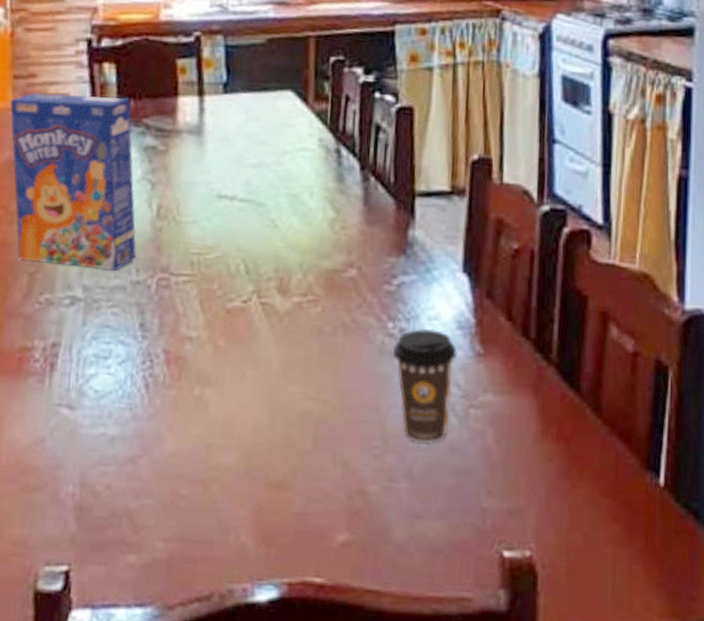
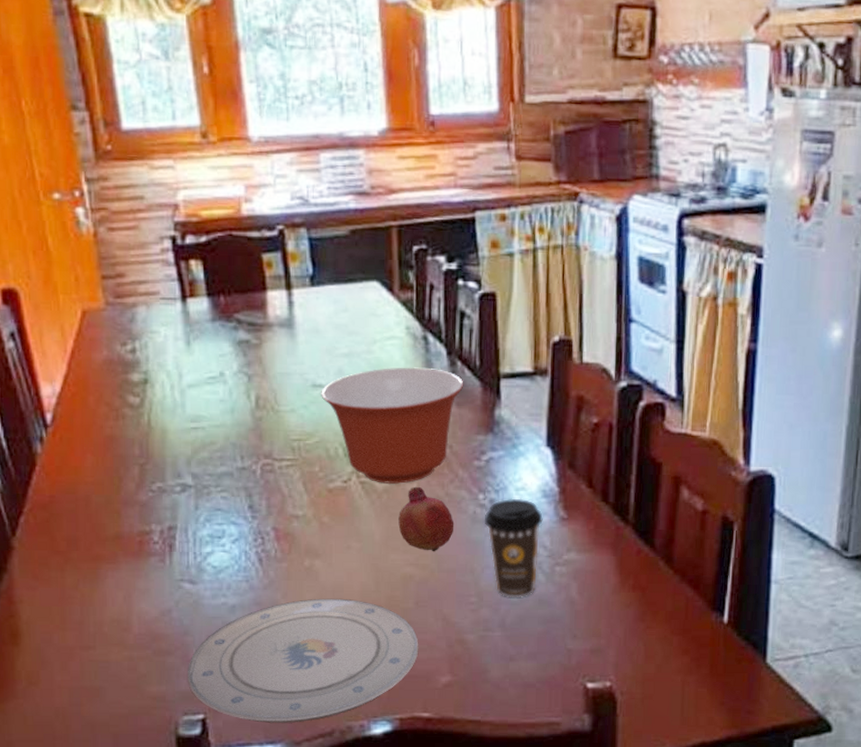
cereal box: present [10,93,137,271] -> none [101,292,240,459]
plate: none [54,433,315,582] -> present [188,598,419,723]
mixing bowl: none [226,180,377,307] -> present [321,367,464,485]
fruit: none [299,310,360,386] -> present [398,486,455,552]

